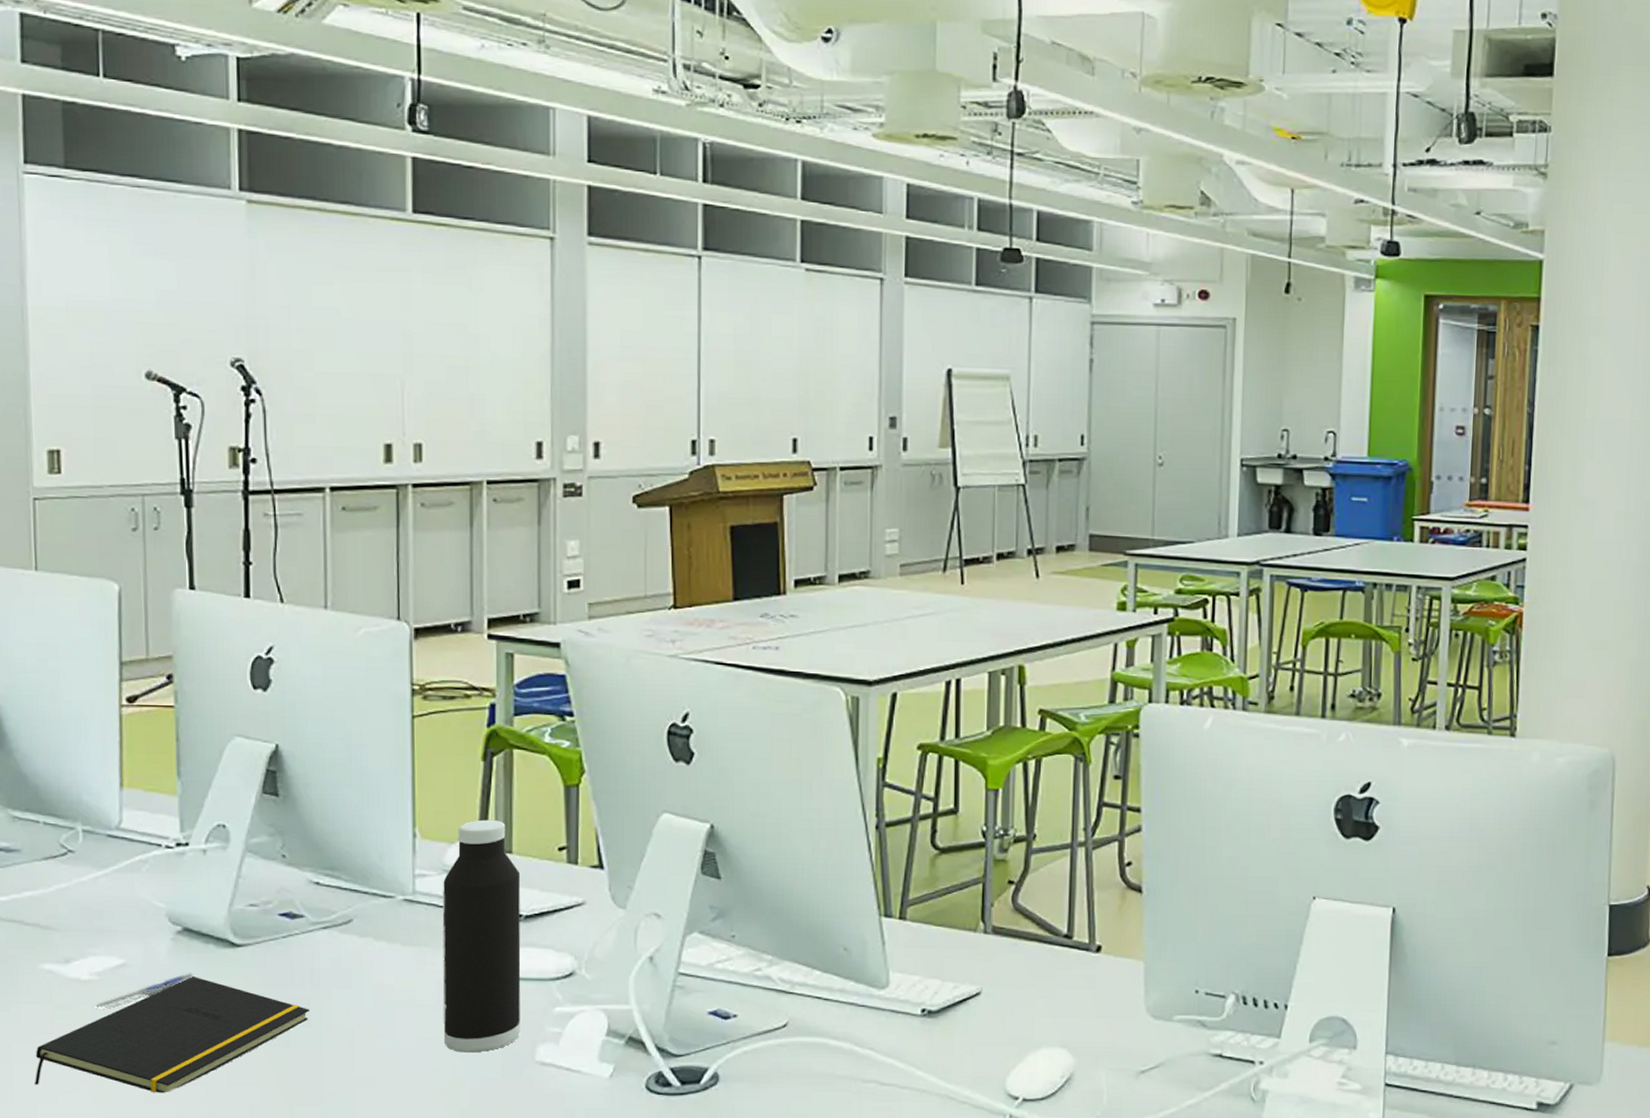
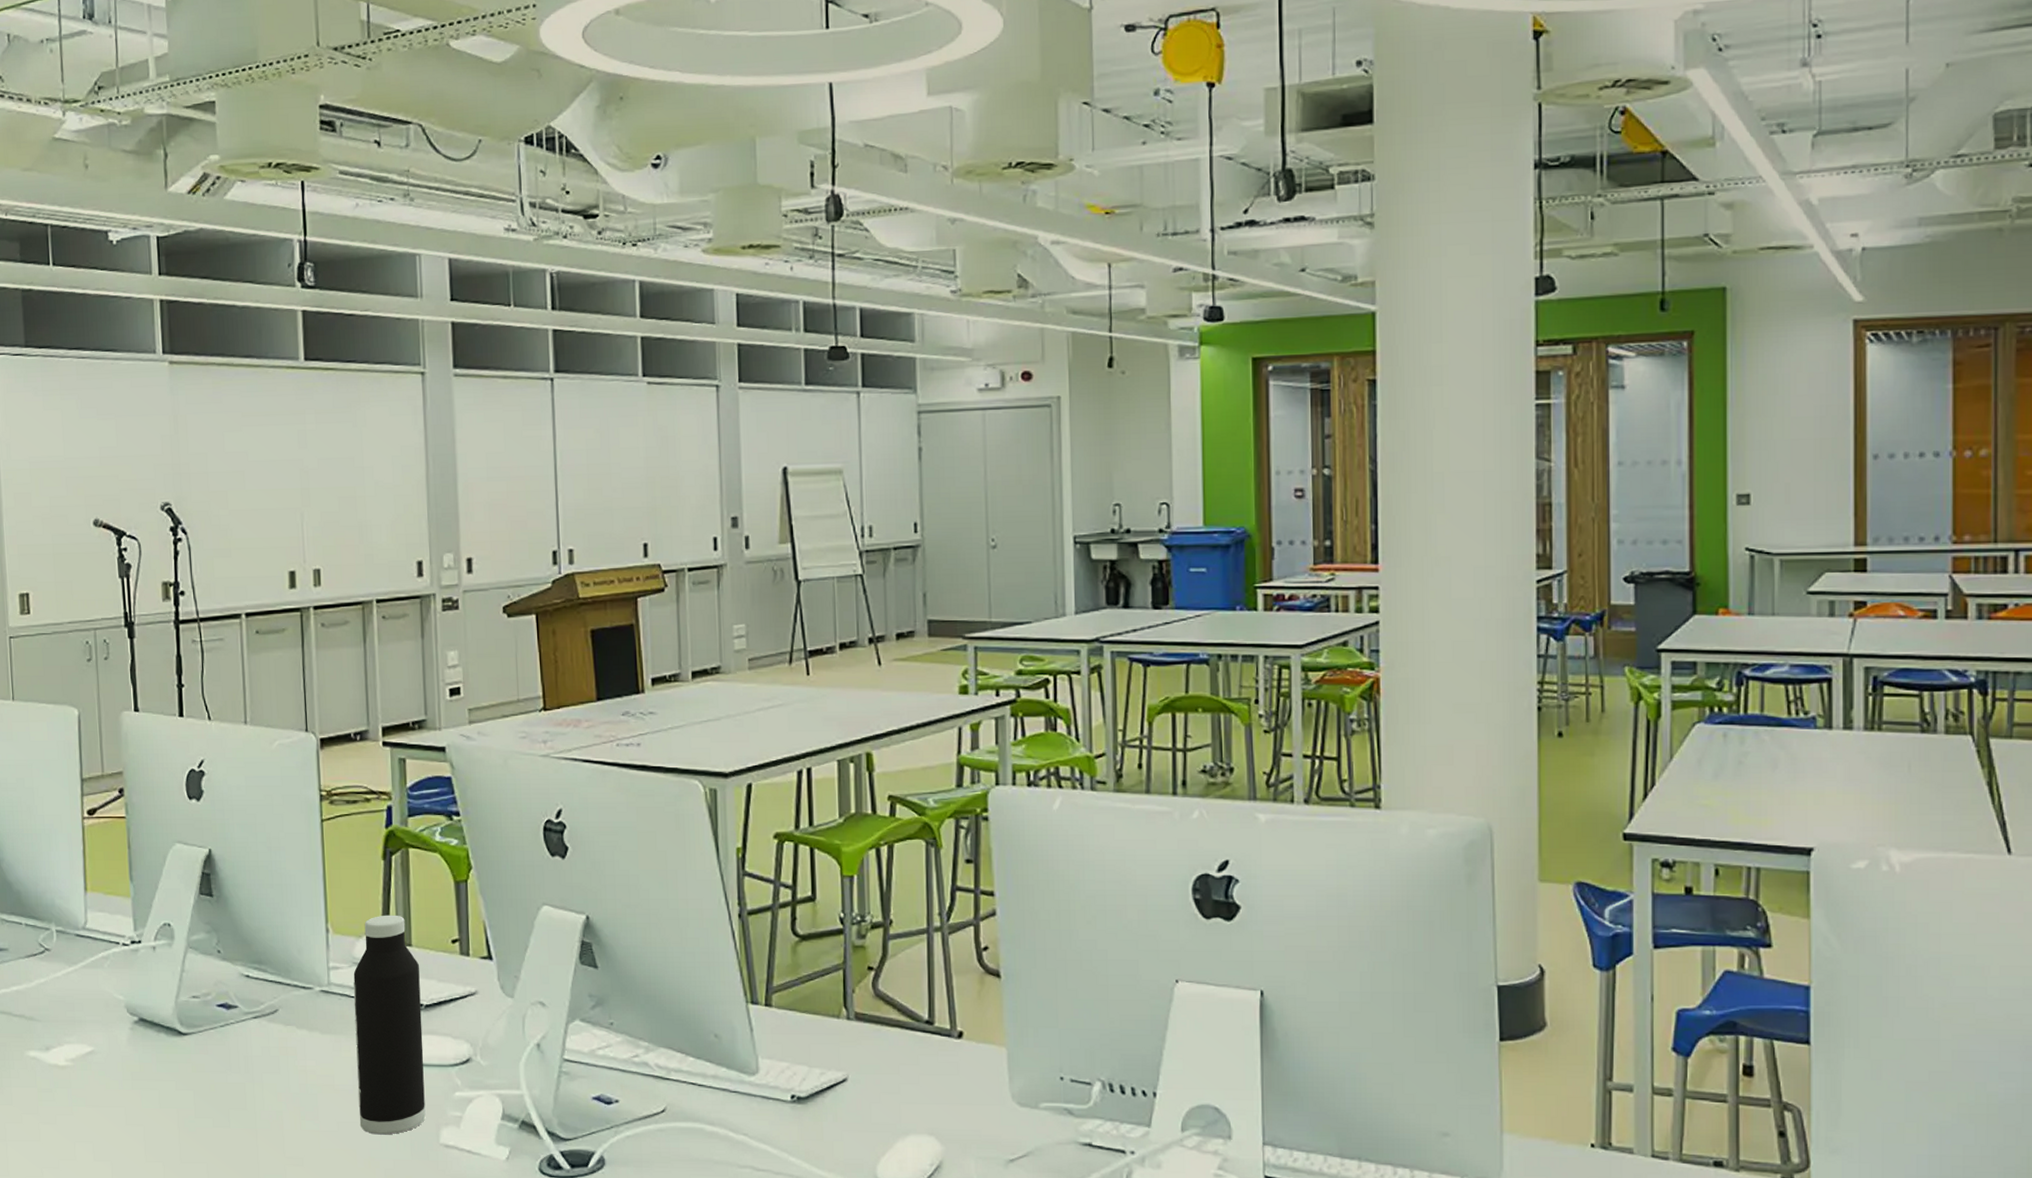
notepad: present [35,977,309,1093] -> none [25,1063,245,1170]
pen: present [96,973,193,1009] -> none [71,1059,149,1092]

